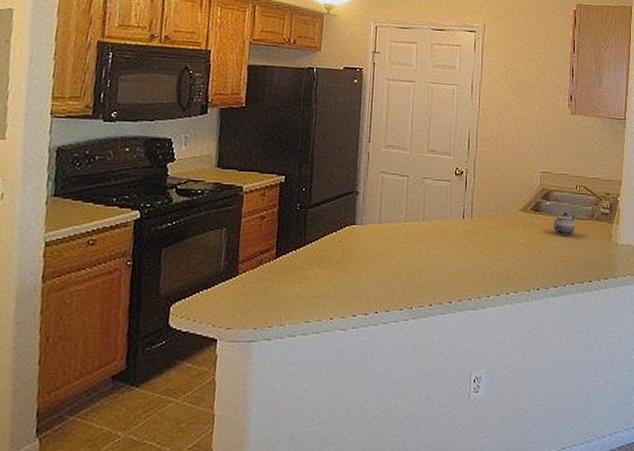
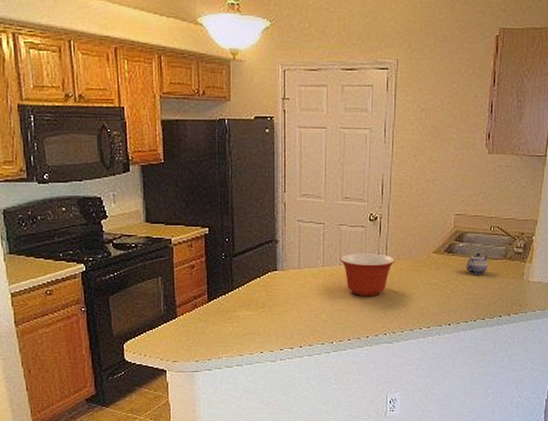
mixing bowl: none [423,208,482,256] -> present [340,252,396,297]

